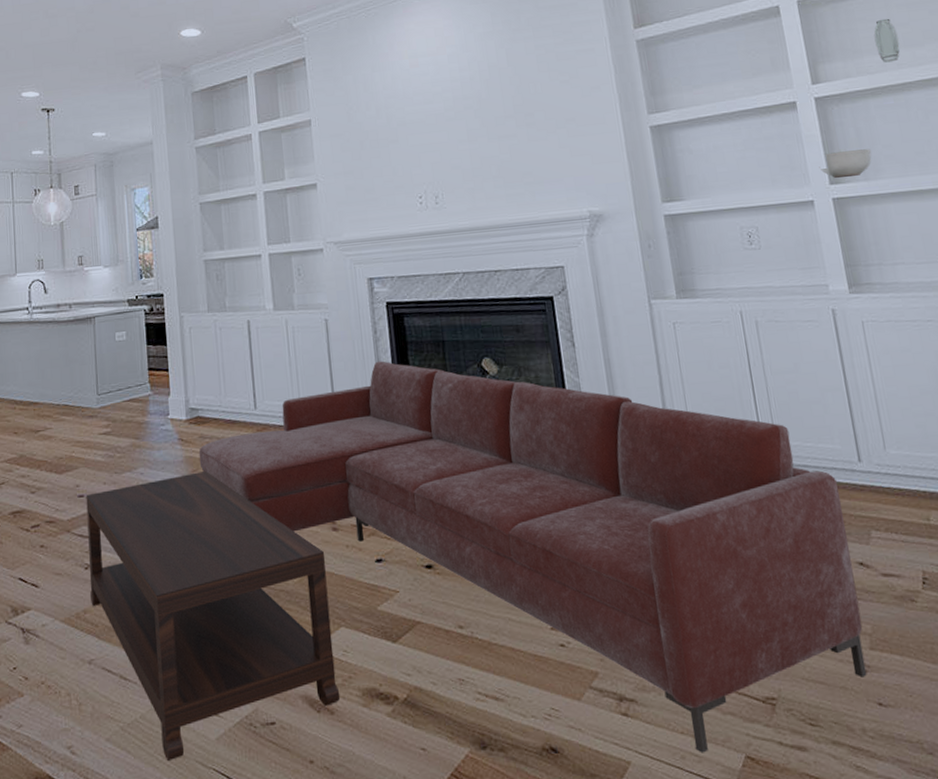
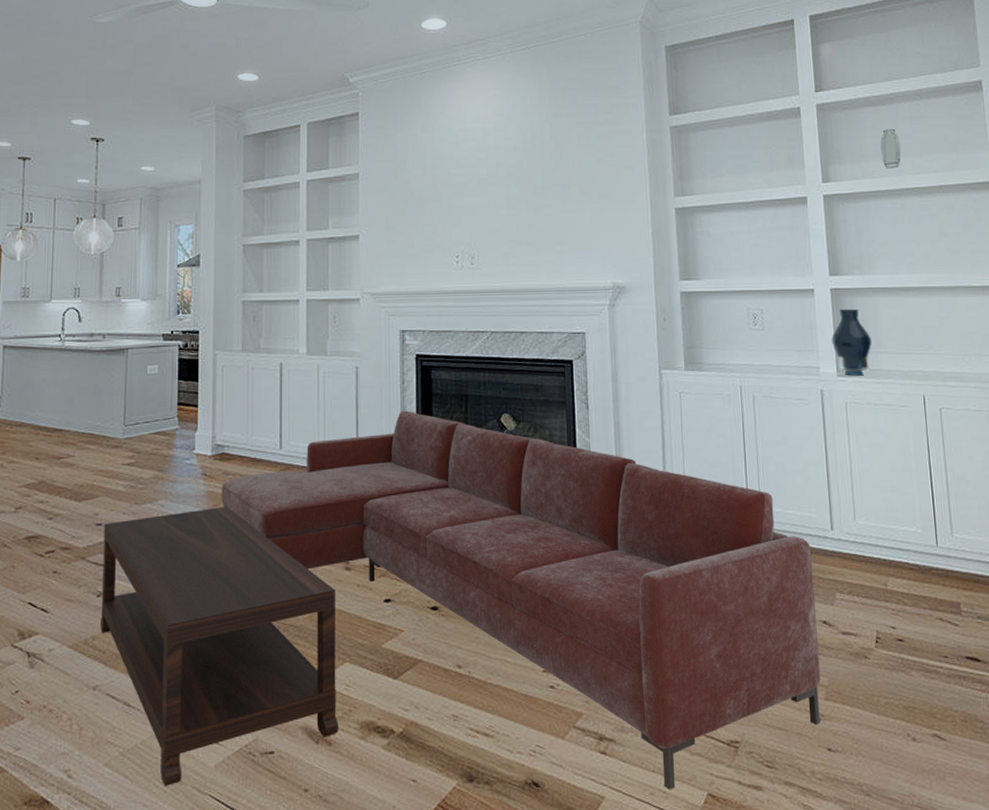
bowl: present [819,149,872,178] -> none [821,246,869,270]
vase: none [839,218,886,292] -> present [831,308,873,376]

